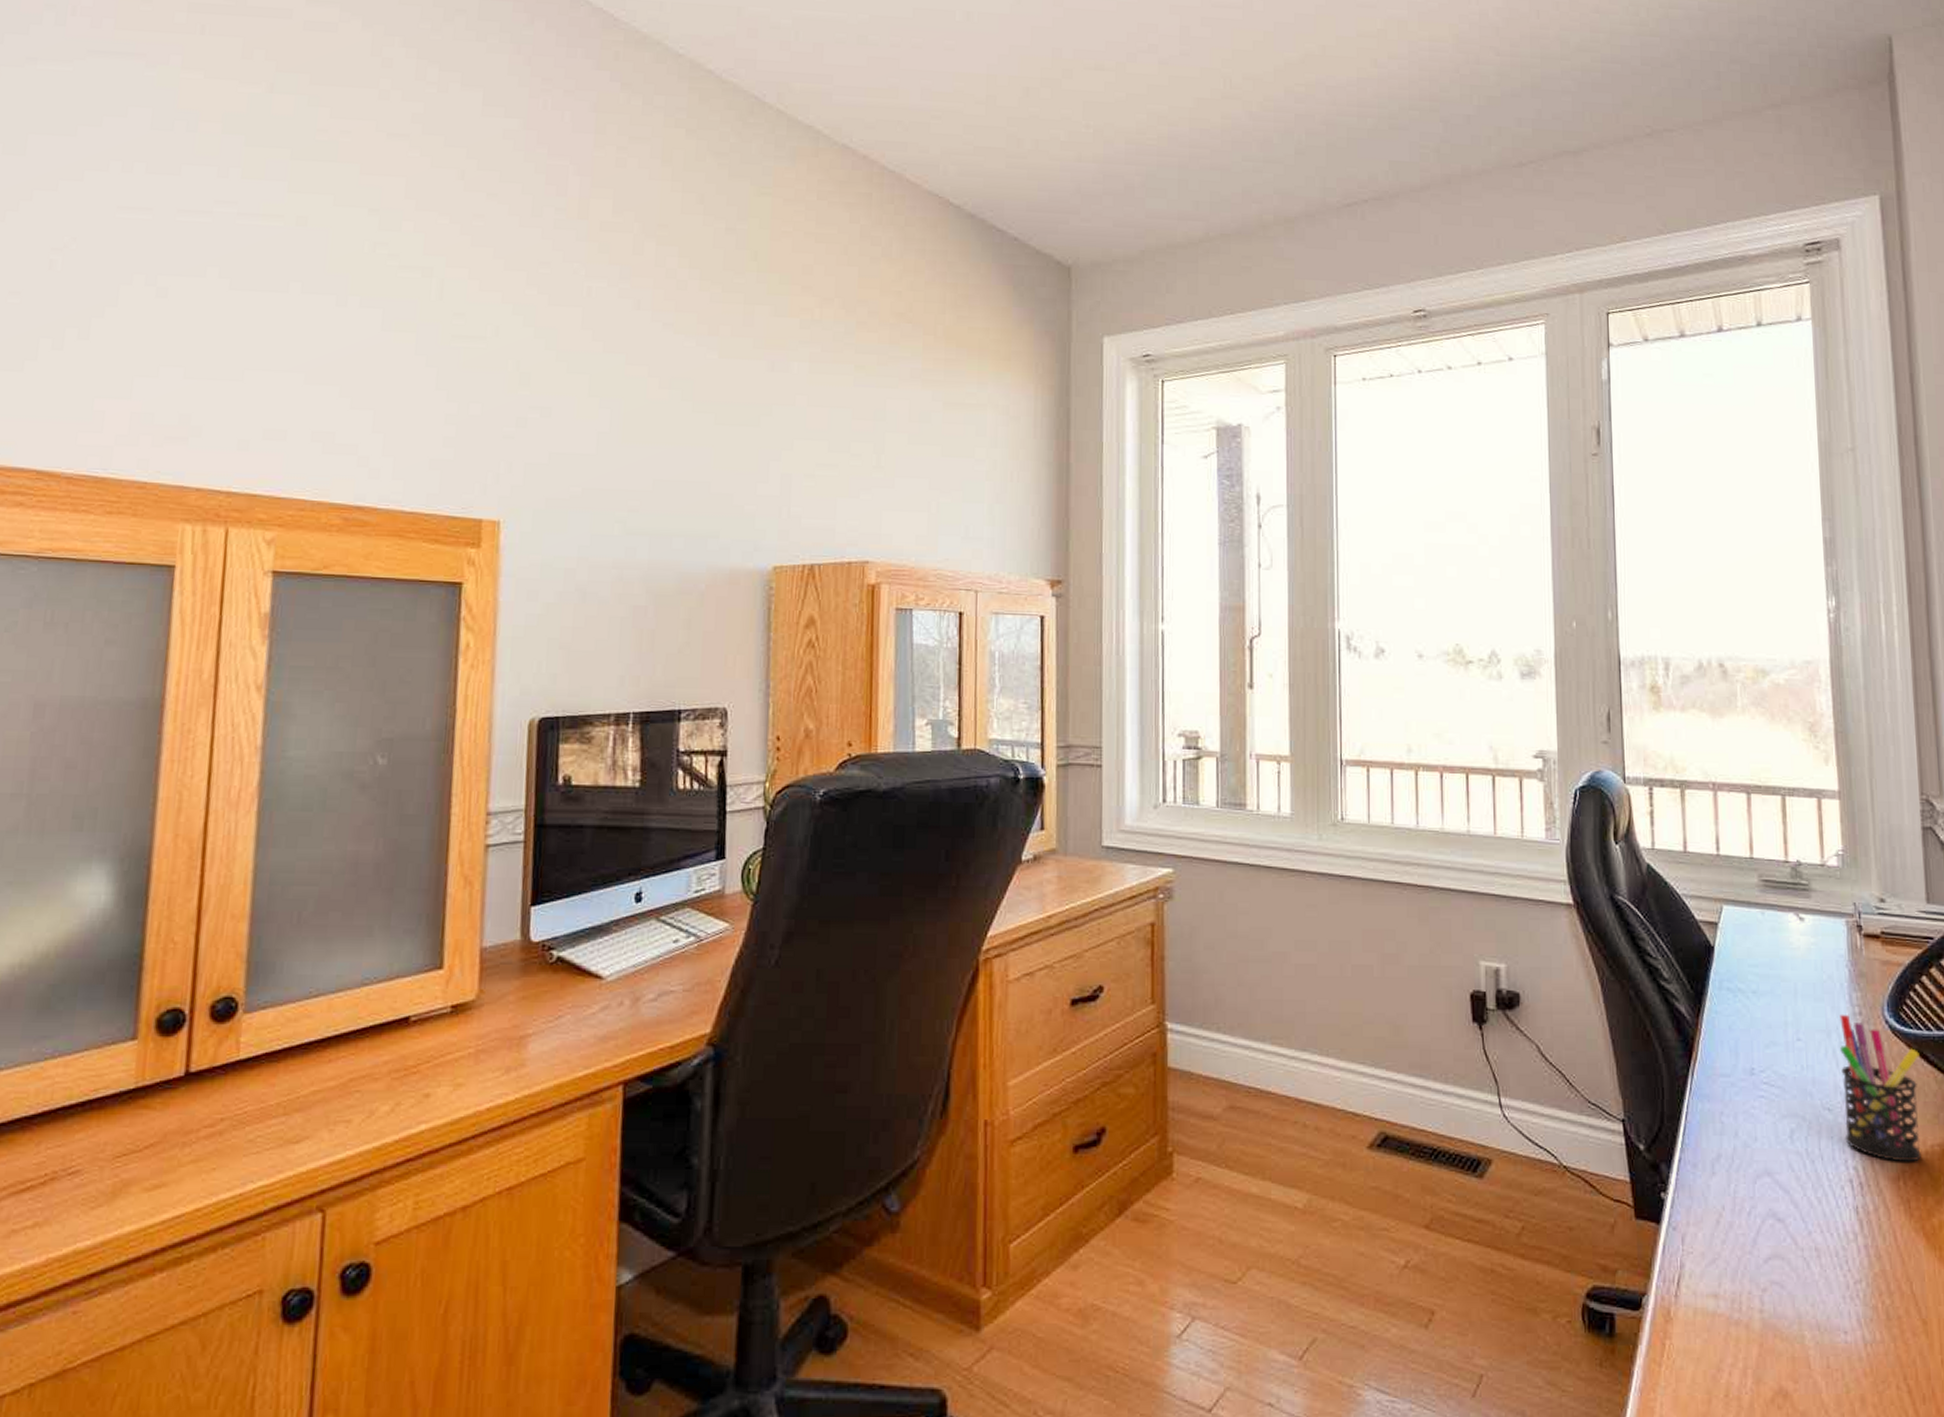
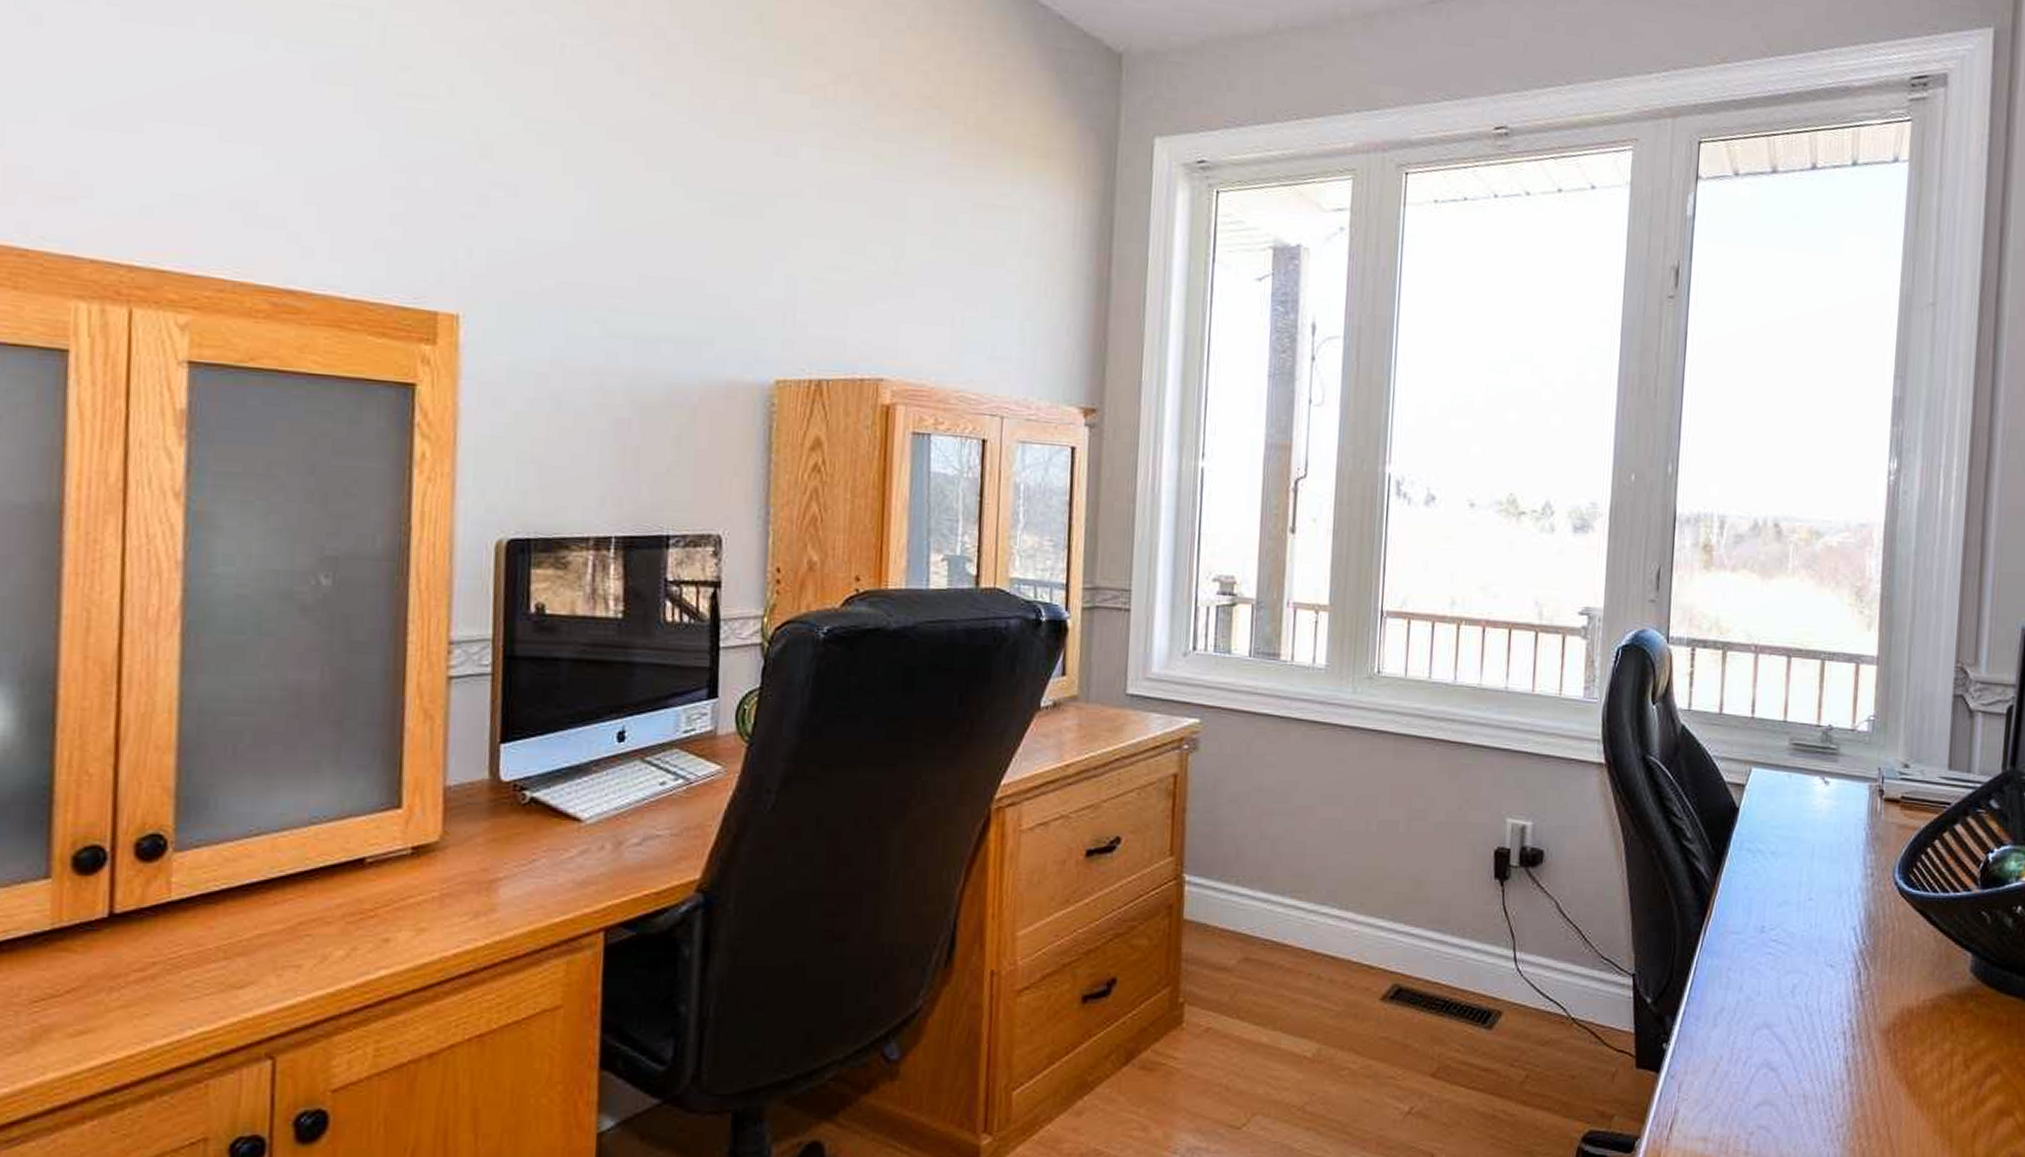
pen holder: present [1840,1014,1921,1162] -> none [1843,875,1923,1016]

